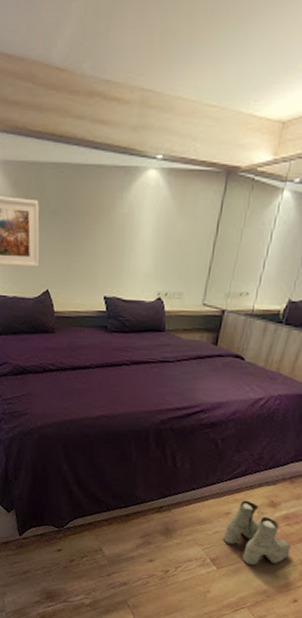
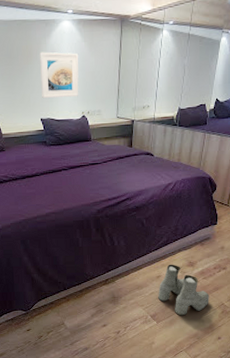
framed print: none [109,209,164,273] -> present [40,52,79,99]

